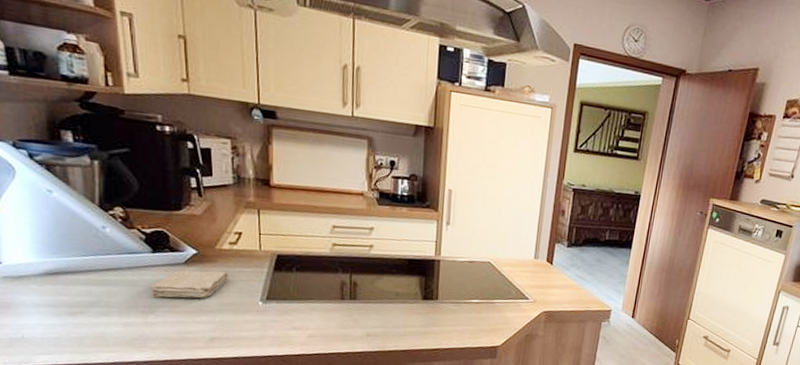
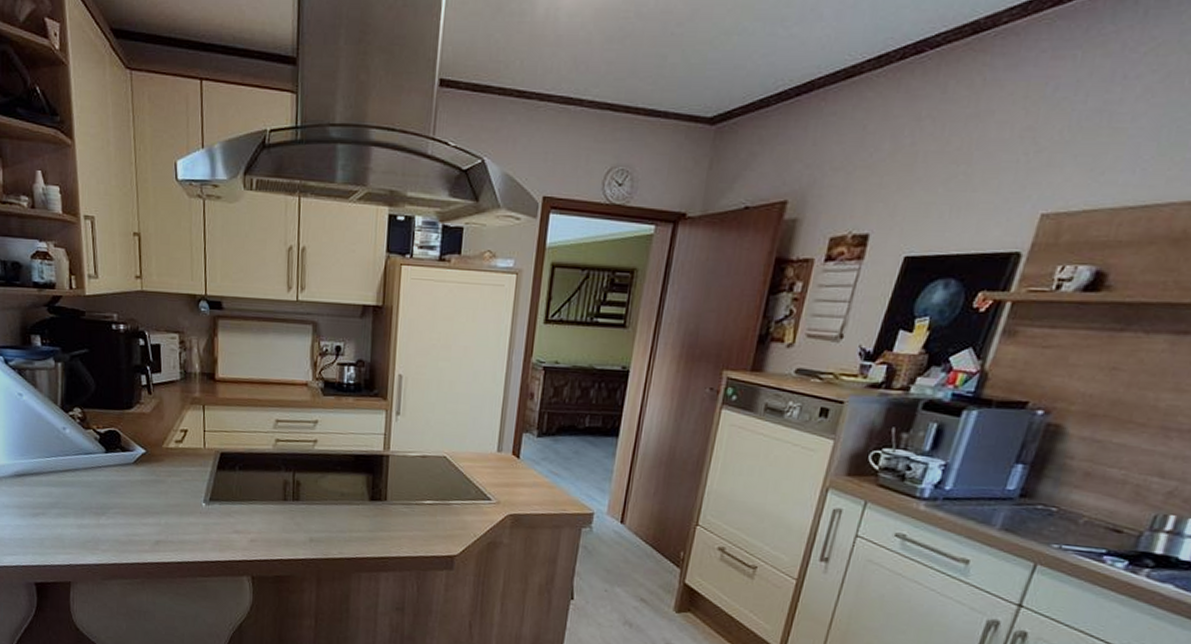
washcloth: present [149,270,228,298] -> none [102,470,174,499]

